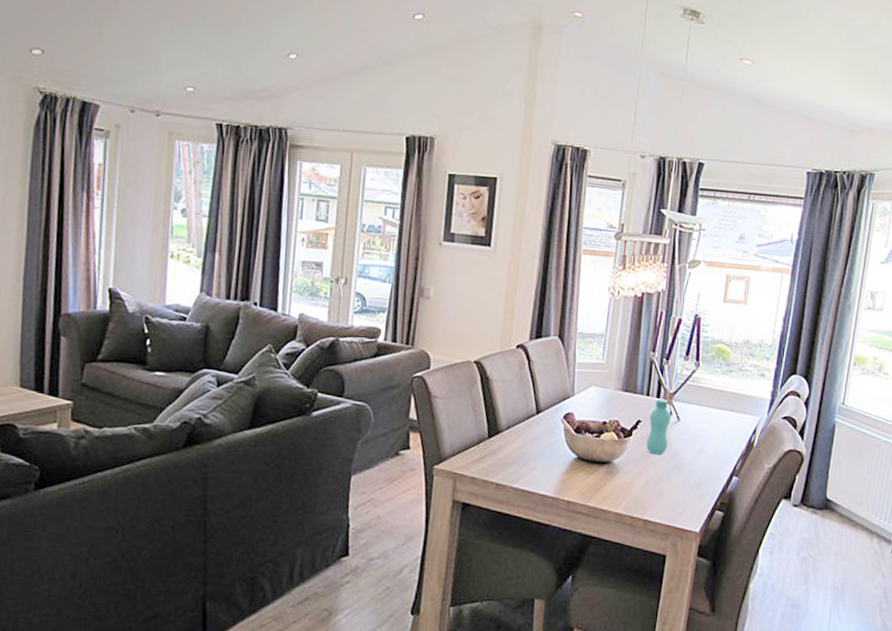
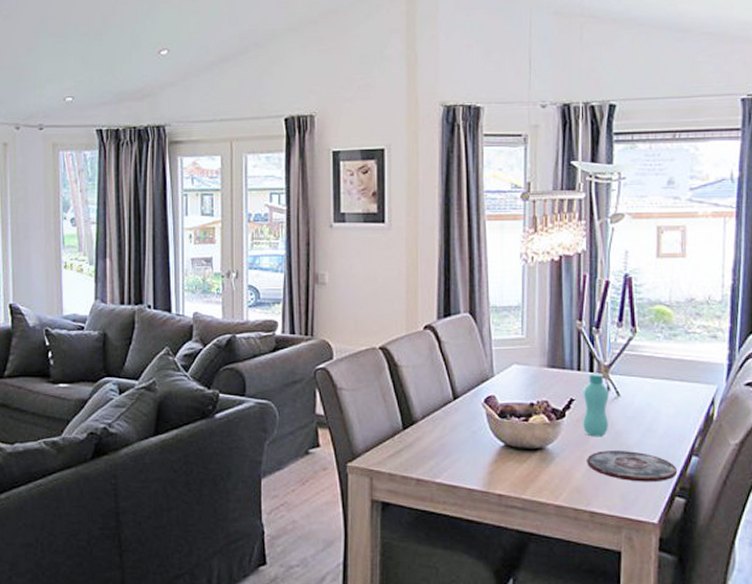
plate: none [646,467,720,497] -> present [587,451,678,483]

